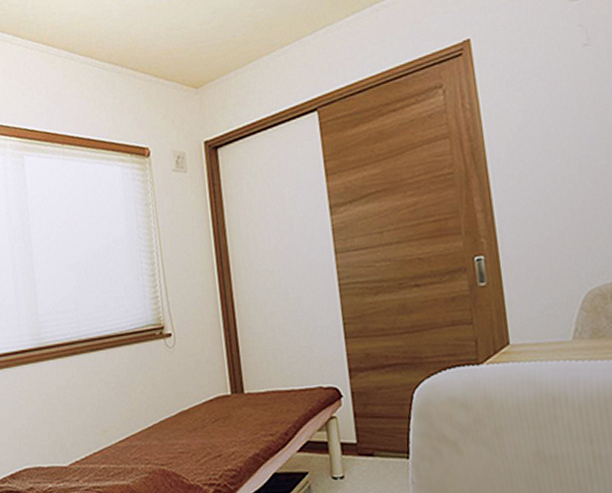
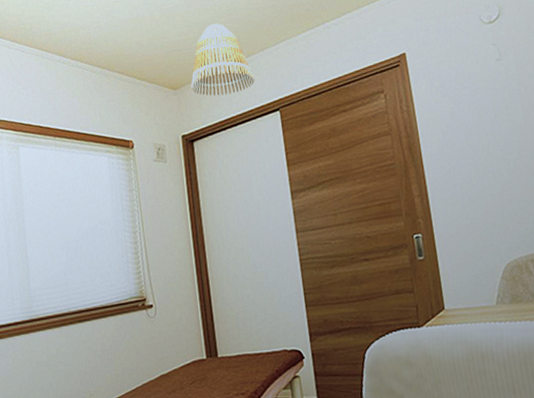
lamp shade: none [214,9,289,95] -> present [191,23,255,96]

